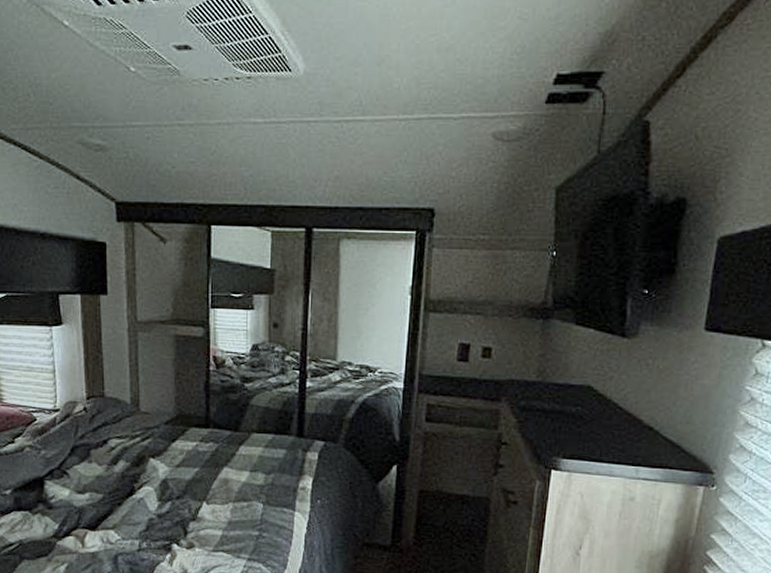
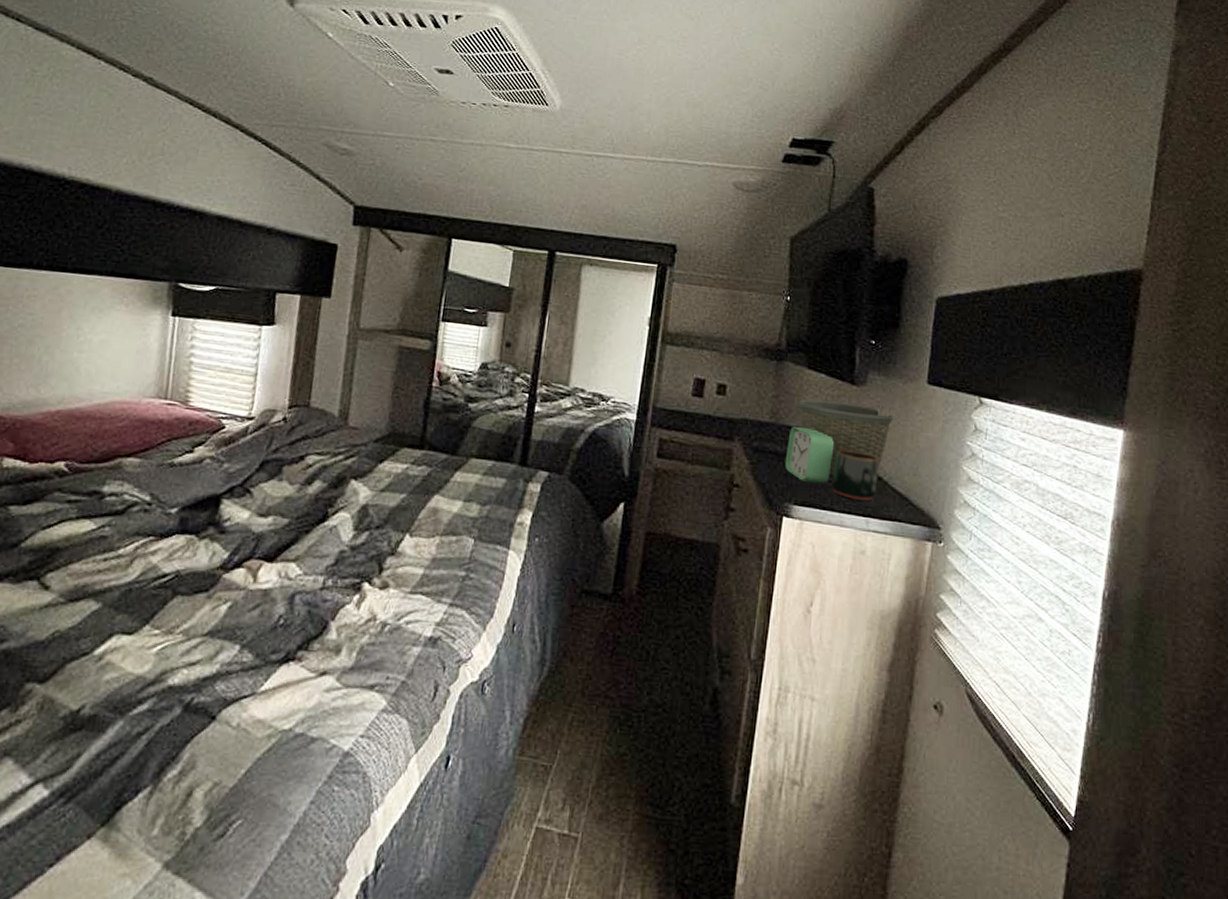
alarm clock: none [552,384,604,438] -> present [785,427,835,484]
basket: none [565,356,670,429] -> present [797,399,896,476]
mug: none [601,402,650,451] -> present [832,449,879,501]

